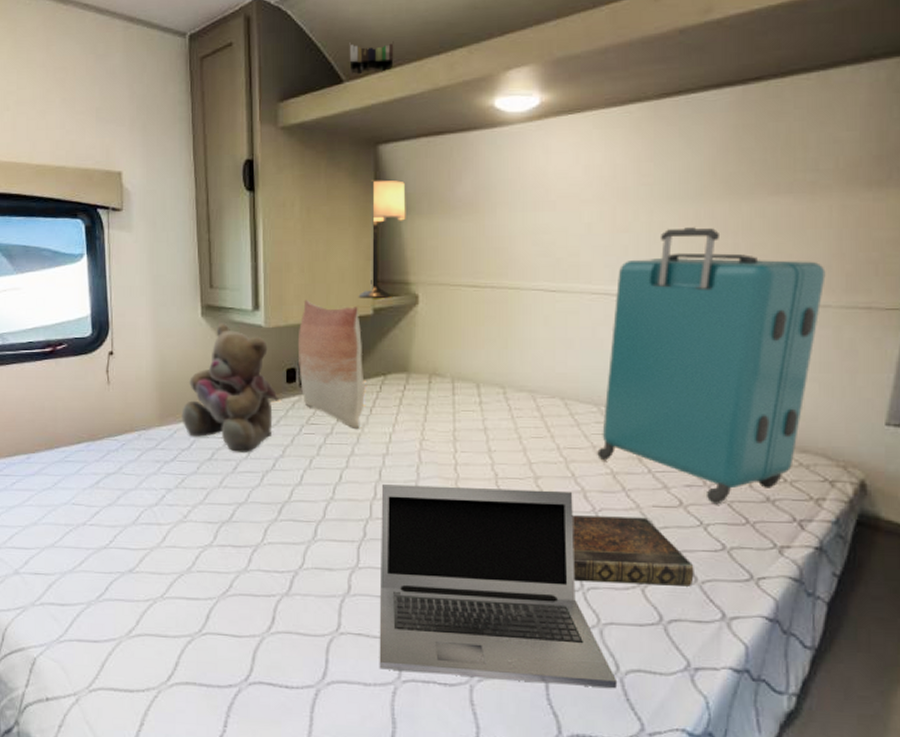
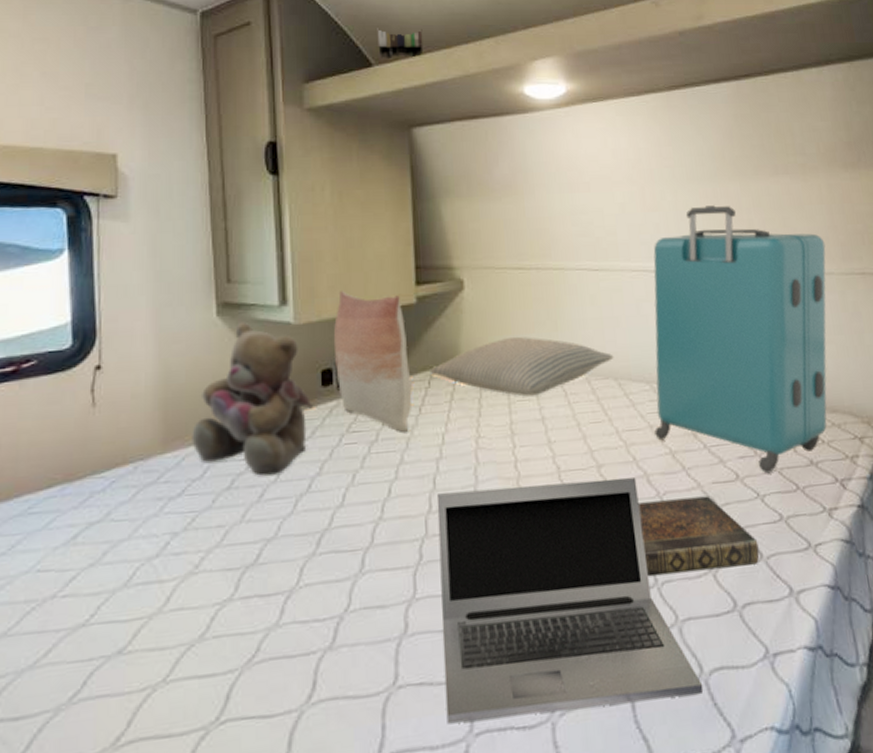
table lamp: present [358,179,406,299] -> none [399,162,445,287]
pillow: none [381,351,563,408] -> present [429,336,614,397]

